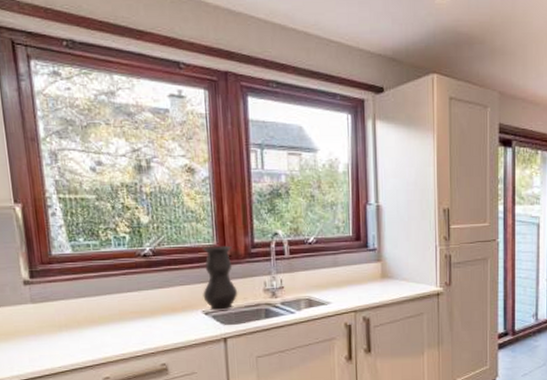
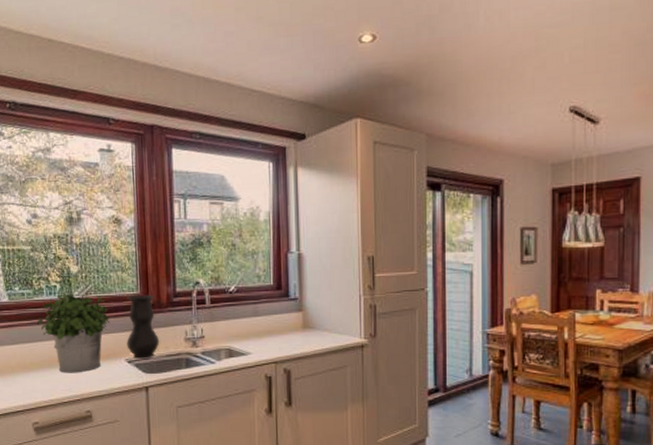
potted plant: none [105,245,185,326] -> present [37,294,111,373]

